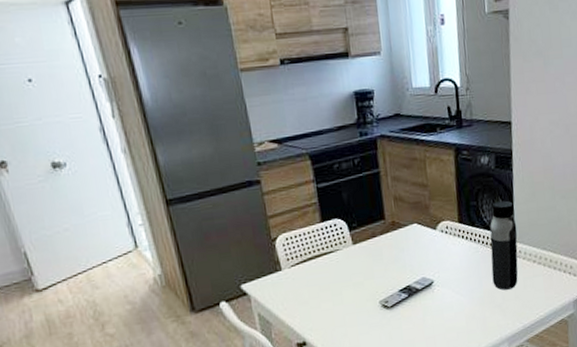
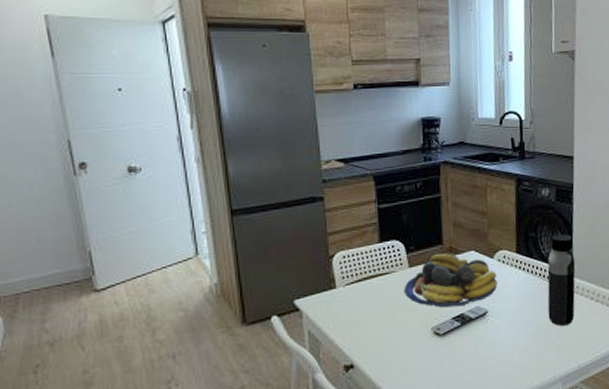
fruit bowl: none [349,227,442,281] -> present [404,252,497,308]

